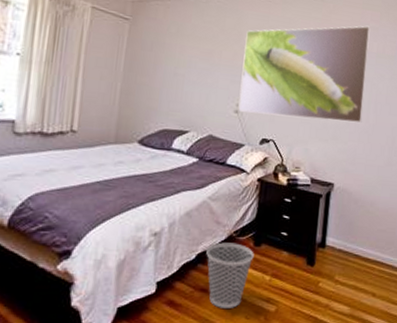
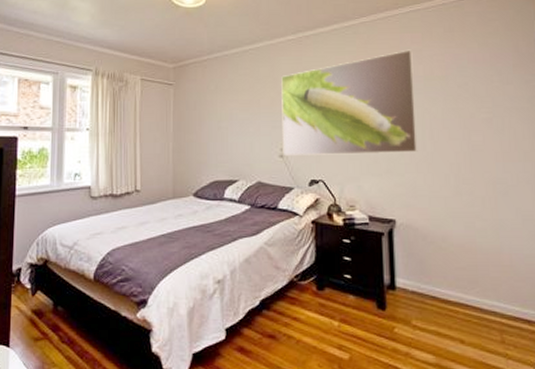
wastebasket: present [206,242,254,308] -> none [269,287,319,355]

